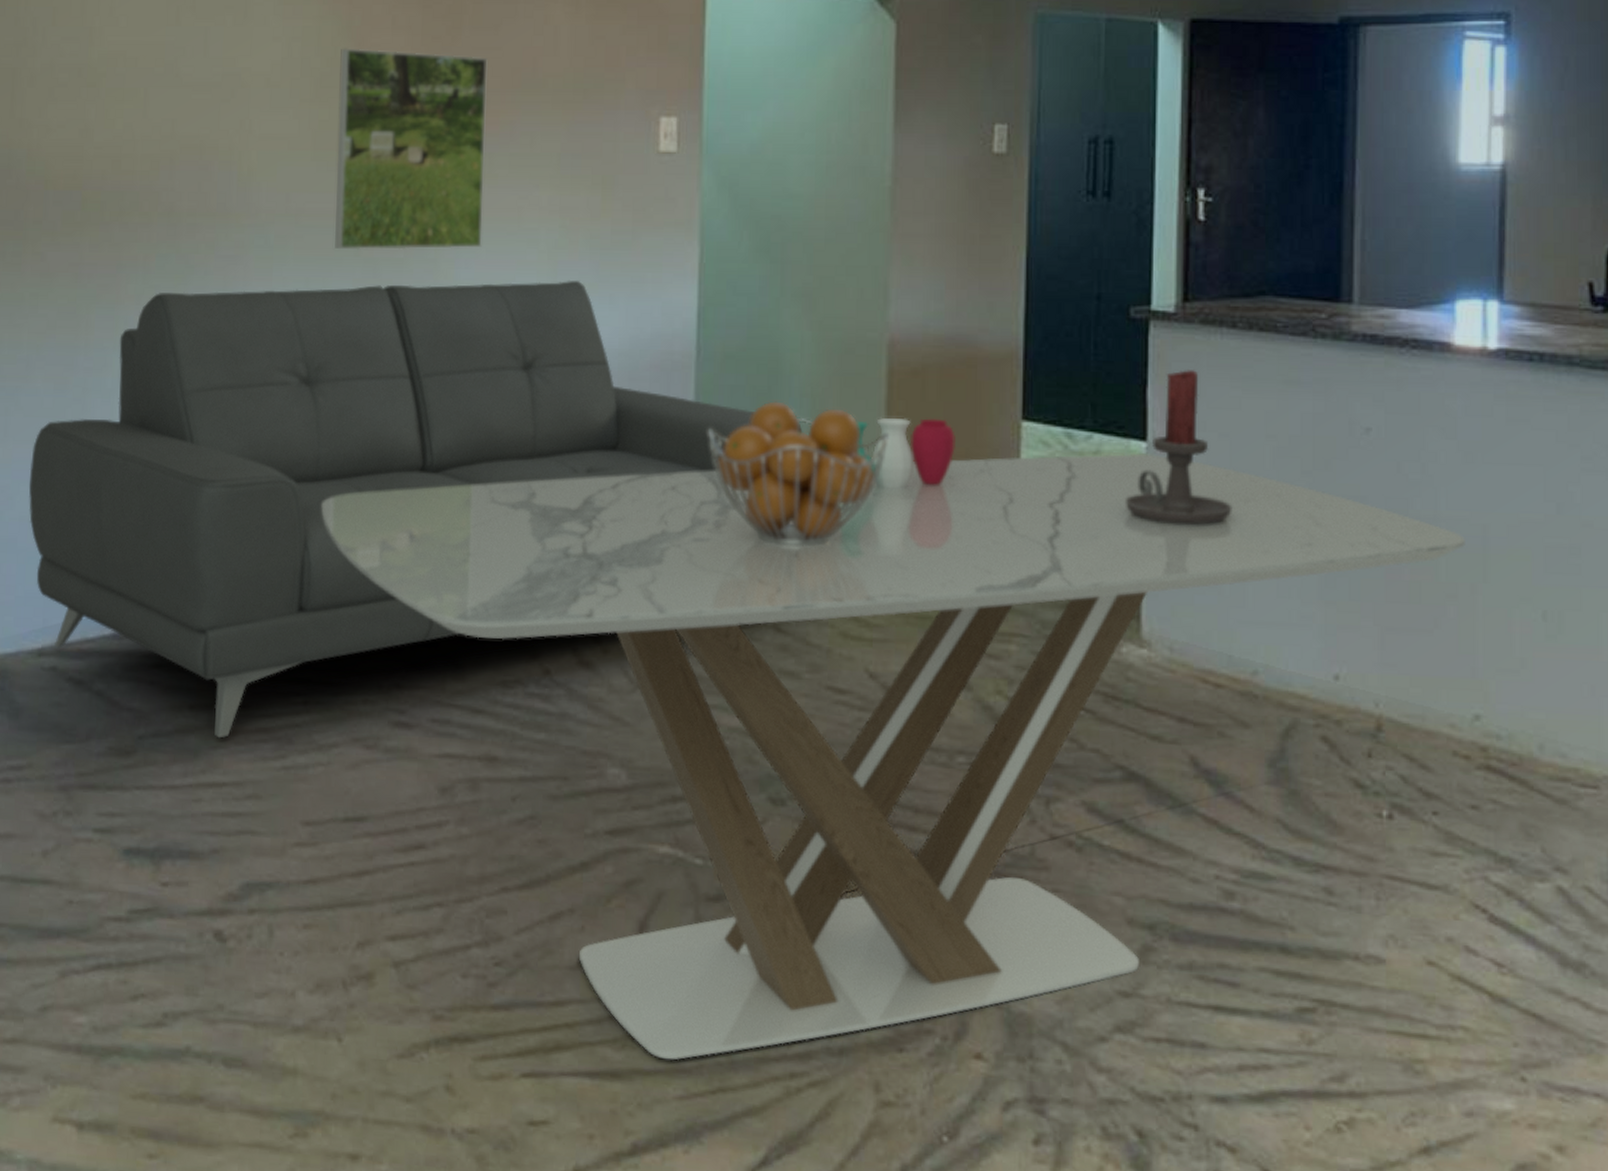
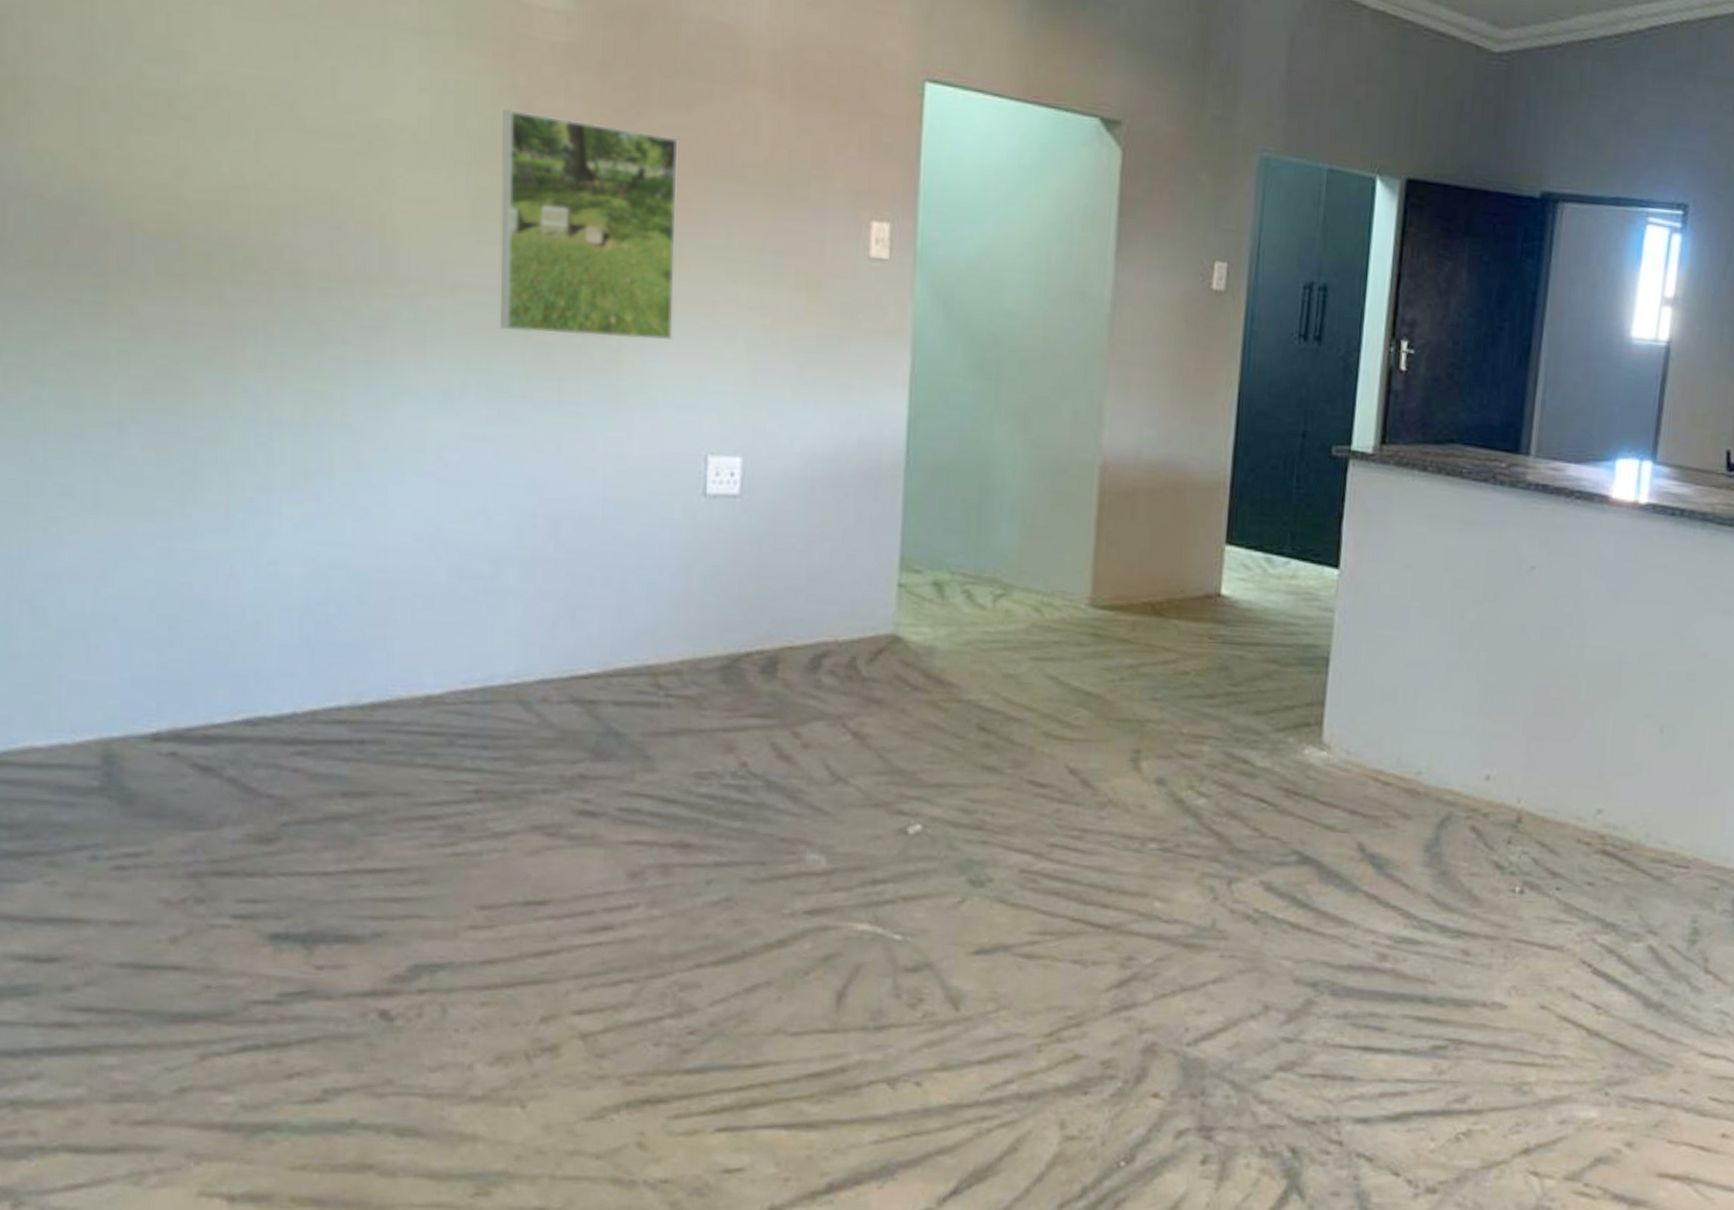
sofa: present [28,279,803,739] -> none [129,361,1013,826]
dining table: present [321,453,1465,1061] -> none [491,577,1605,1111]
fruit basket: present [708,401,889,546] -> none [916,514,1097,652]
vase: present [857,417,956,489] -> none [1066,535,1162,603]
candle holder: present [1124,370,1232,525] -> none [1315,506,1411,645]

